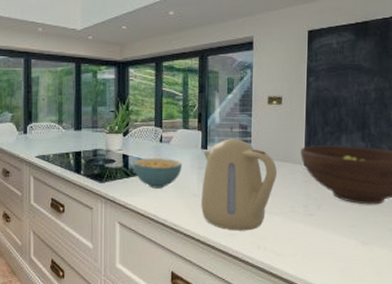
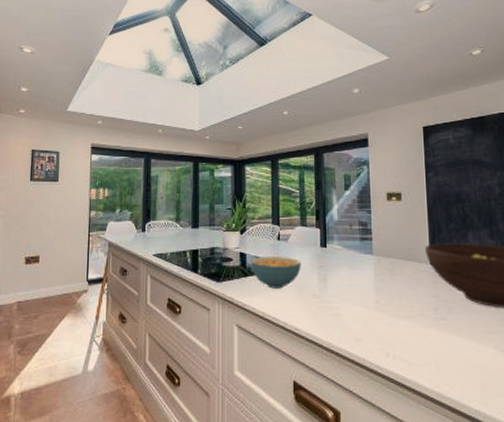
kettle: present [201,139,277,231] -> none [322,236,402,336]

